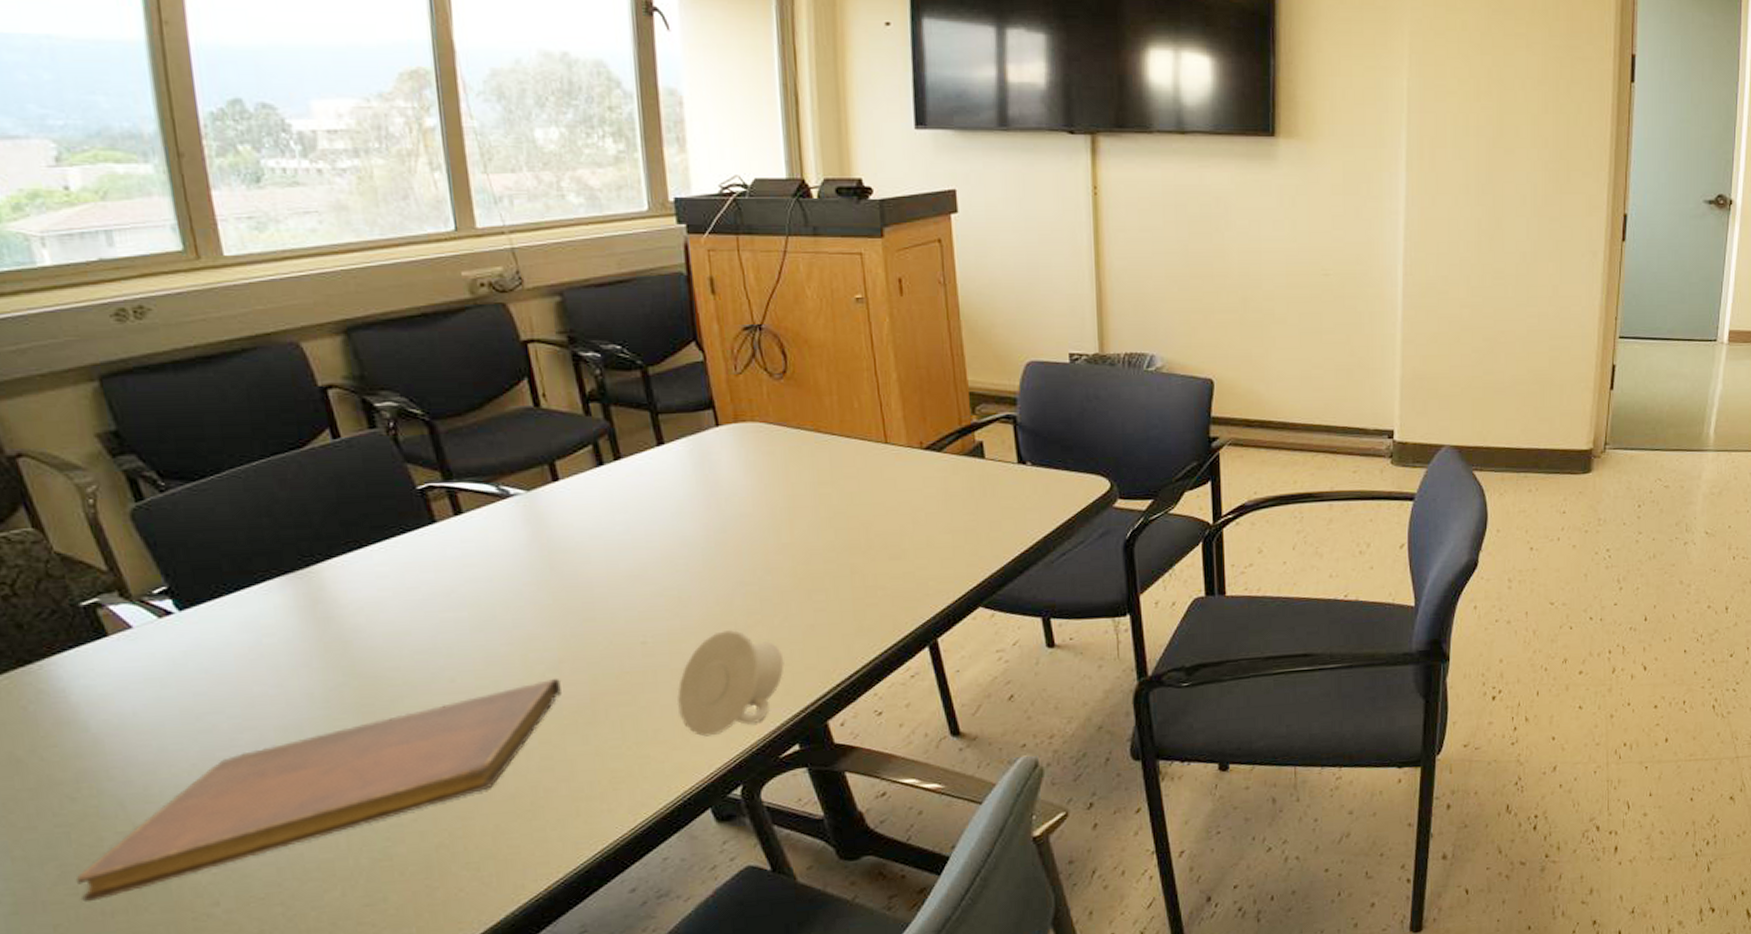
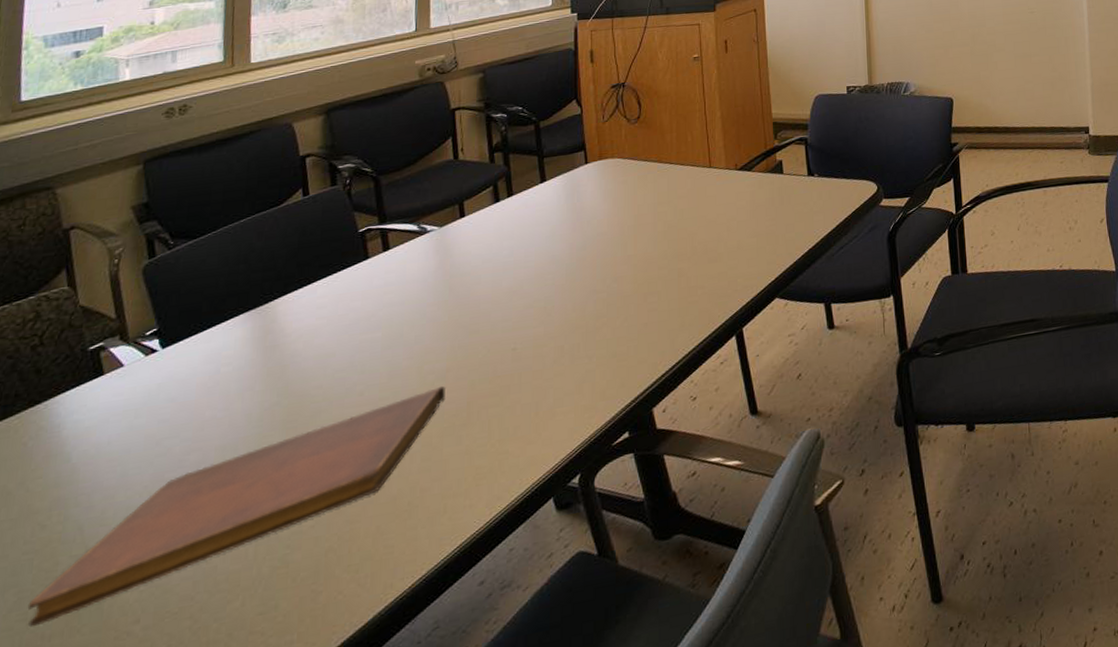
cup: present [677,629,784,737] -> none [534,332,622,431]

